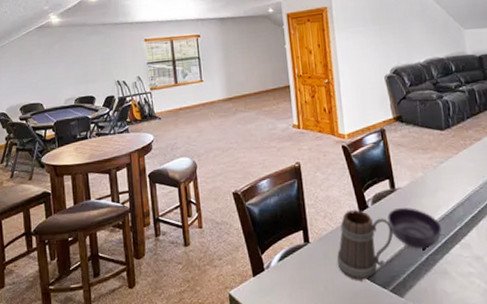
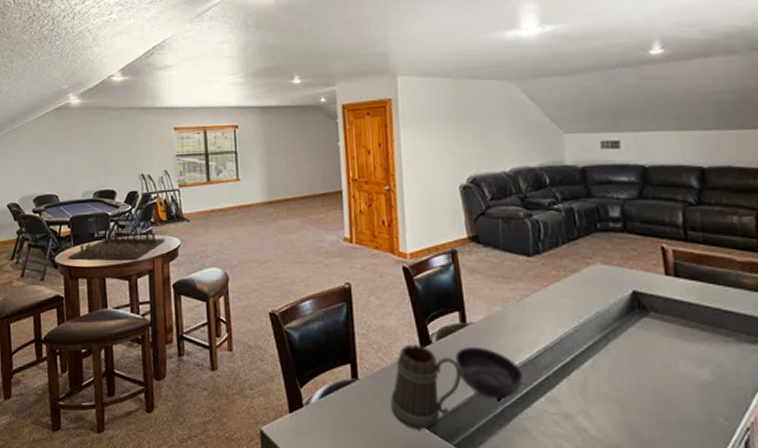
chess set: none [53,128,140,159] -> present [68,228,165,261]

